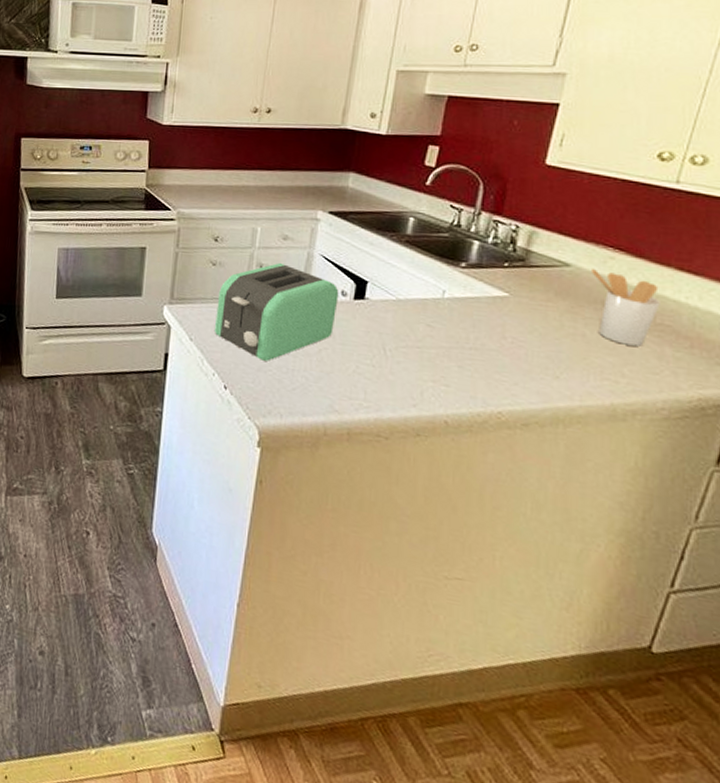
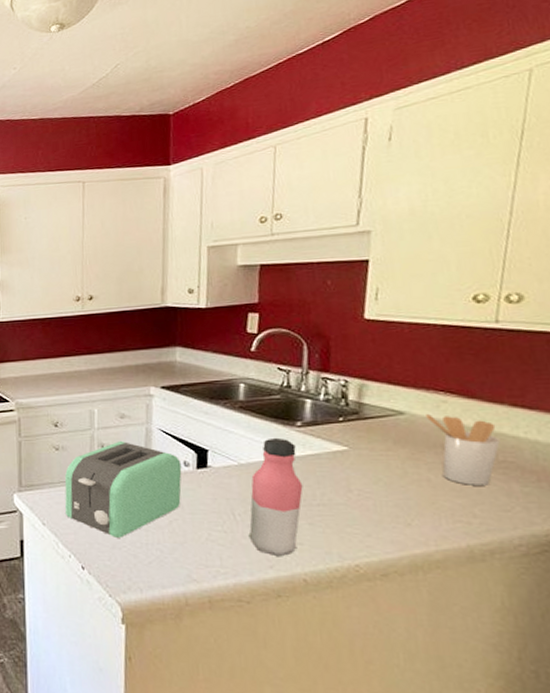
water bottle: none [396,276,458,397] -> present [248,437,303,557]

